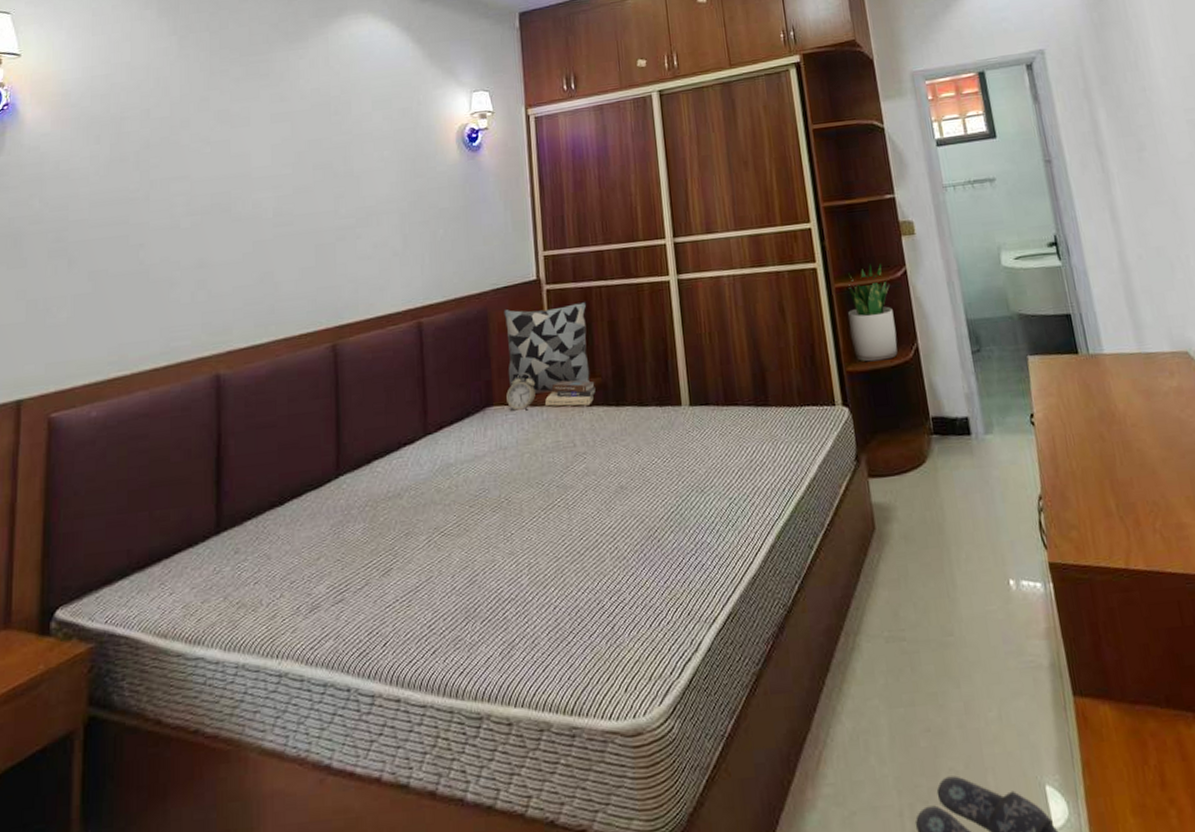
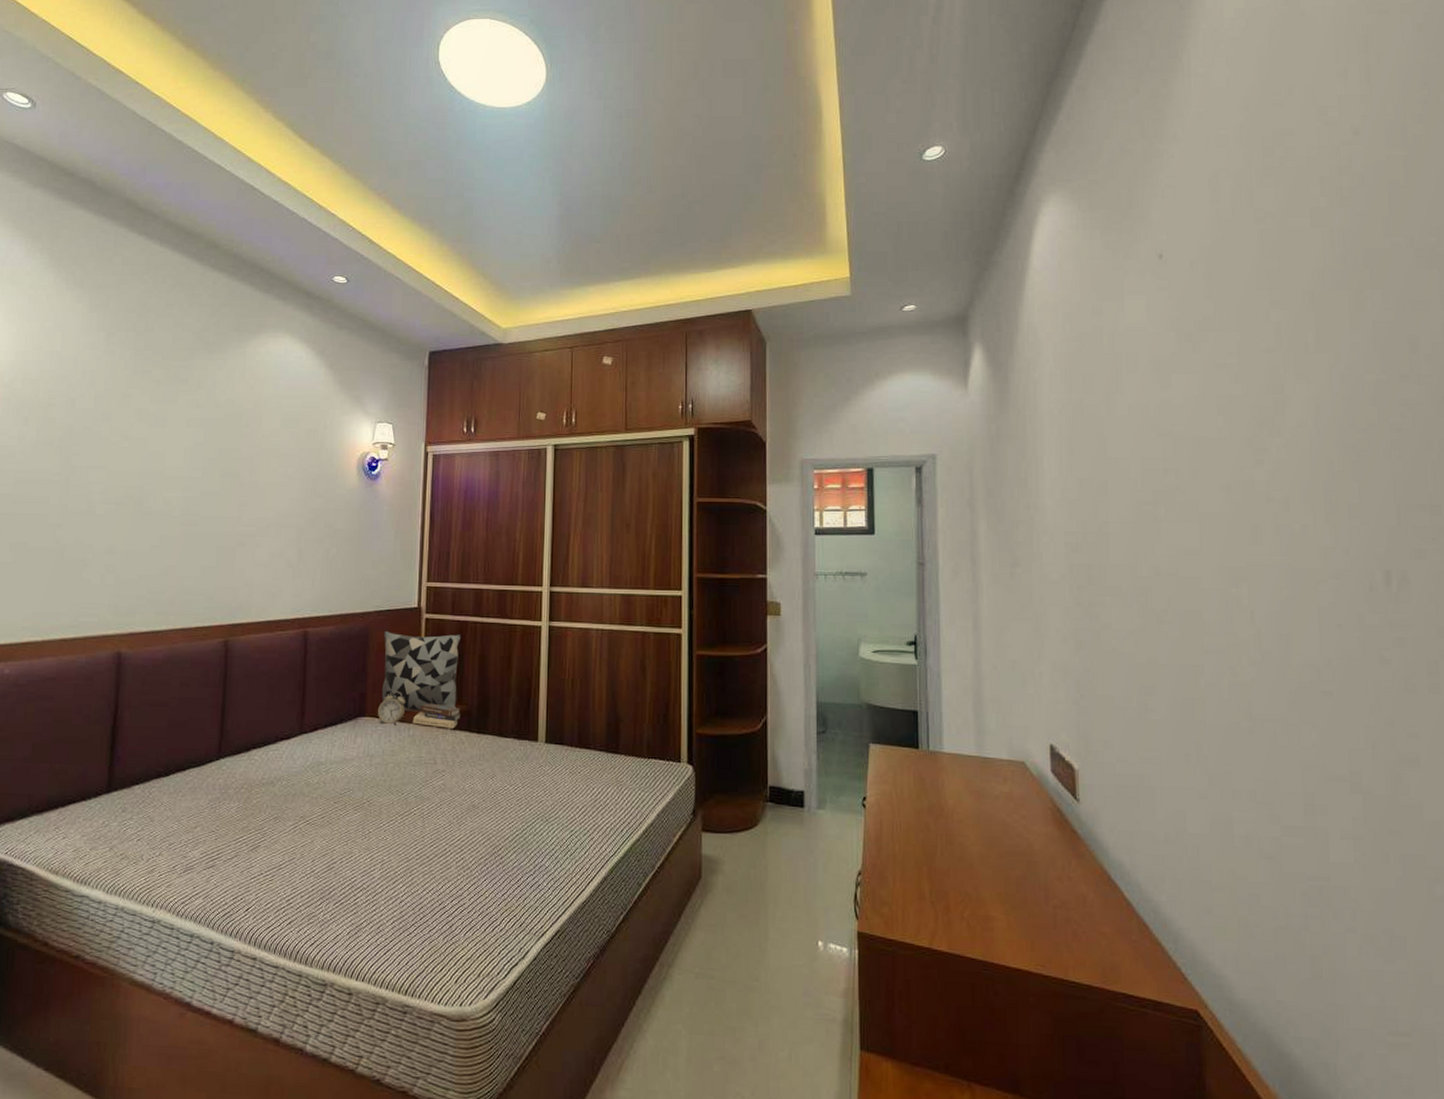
planter: present [847,264,898,362] -> none [704,637,748,728]

